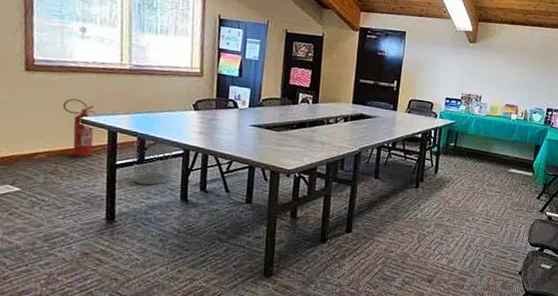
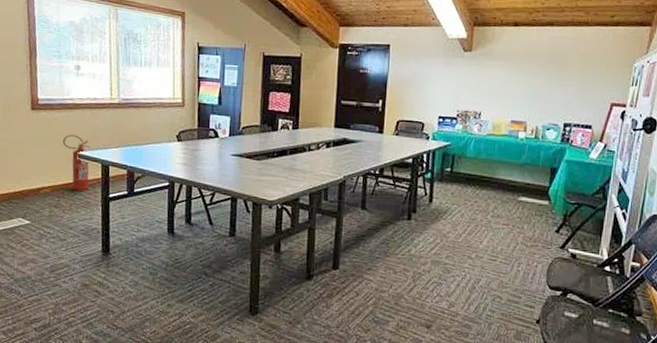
waste bin: present [133,141,174,185] -> none [123,174,160,218]

